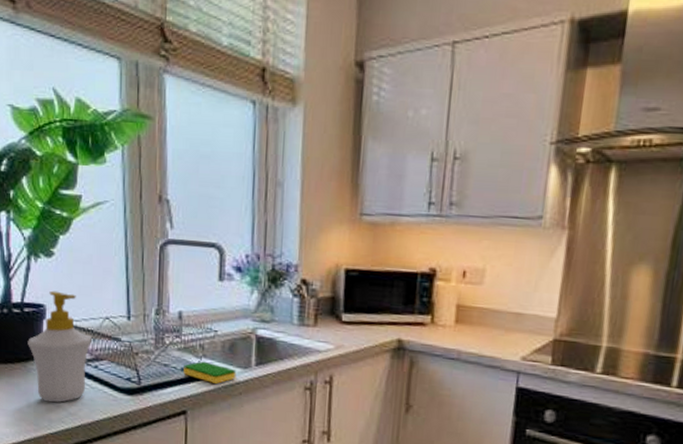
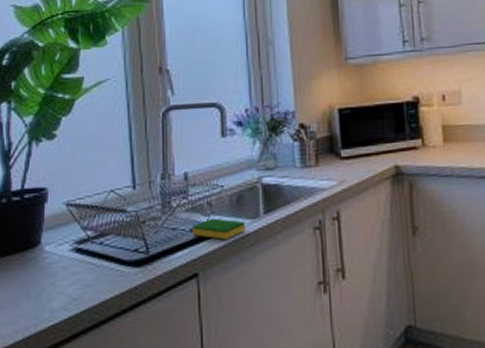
soap bottle: present [28,290,92,403] -> none [28,172,96,291]

